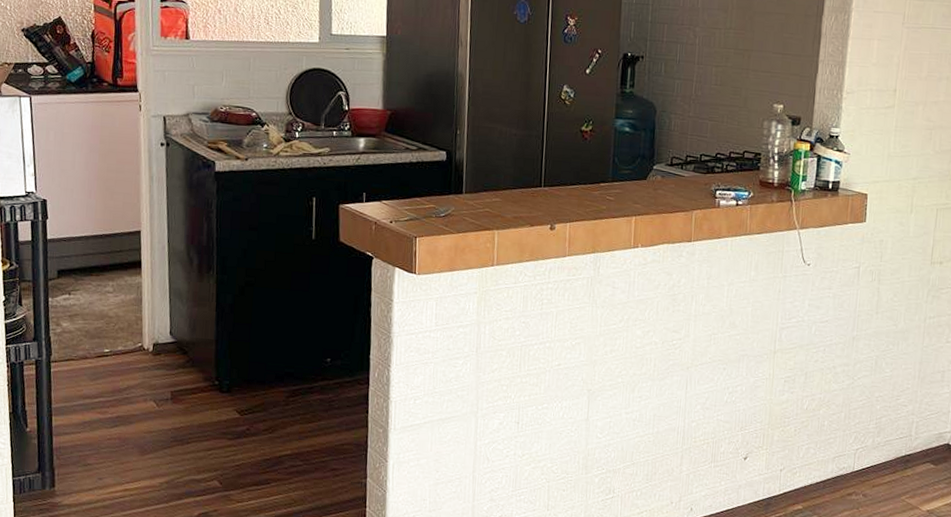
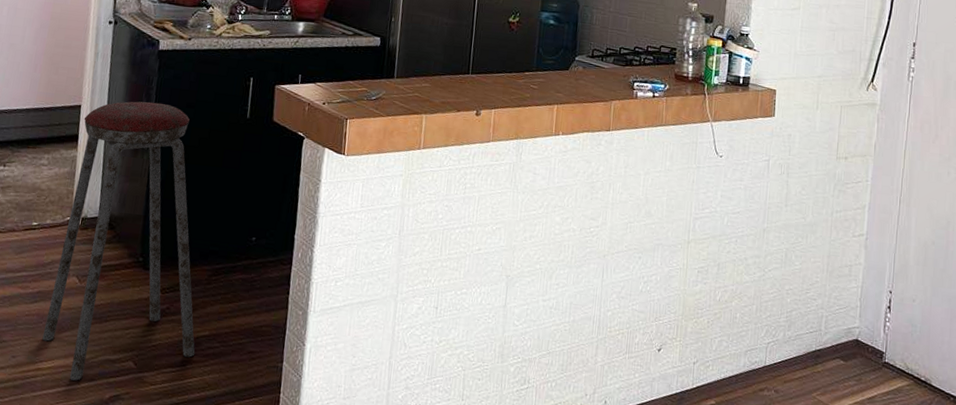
music stool: none [126,225,279,500] -> present [42,101,195,381]

